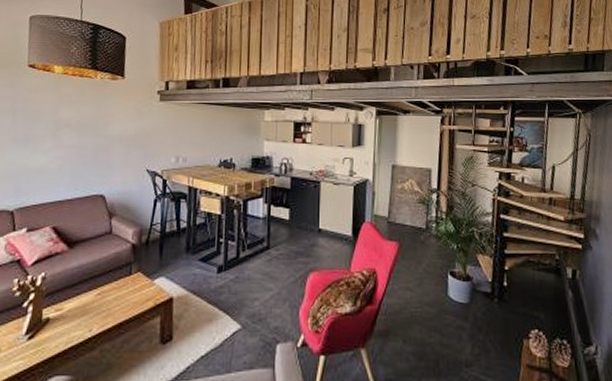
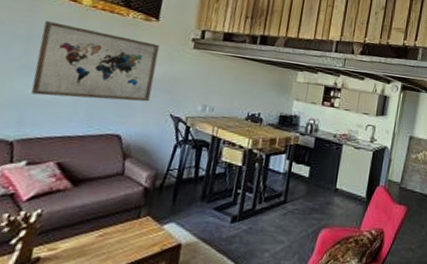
wall art: none [22,93,129,165] -> present [31,21,160,102]

